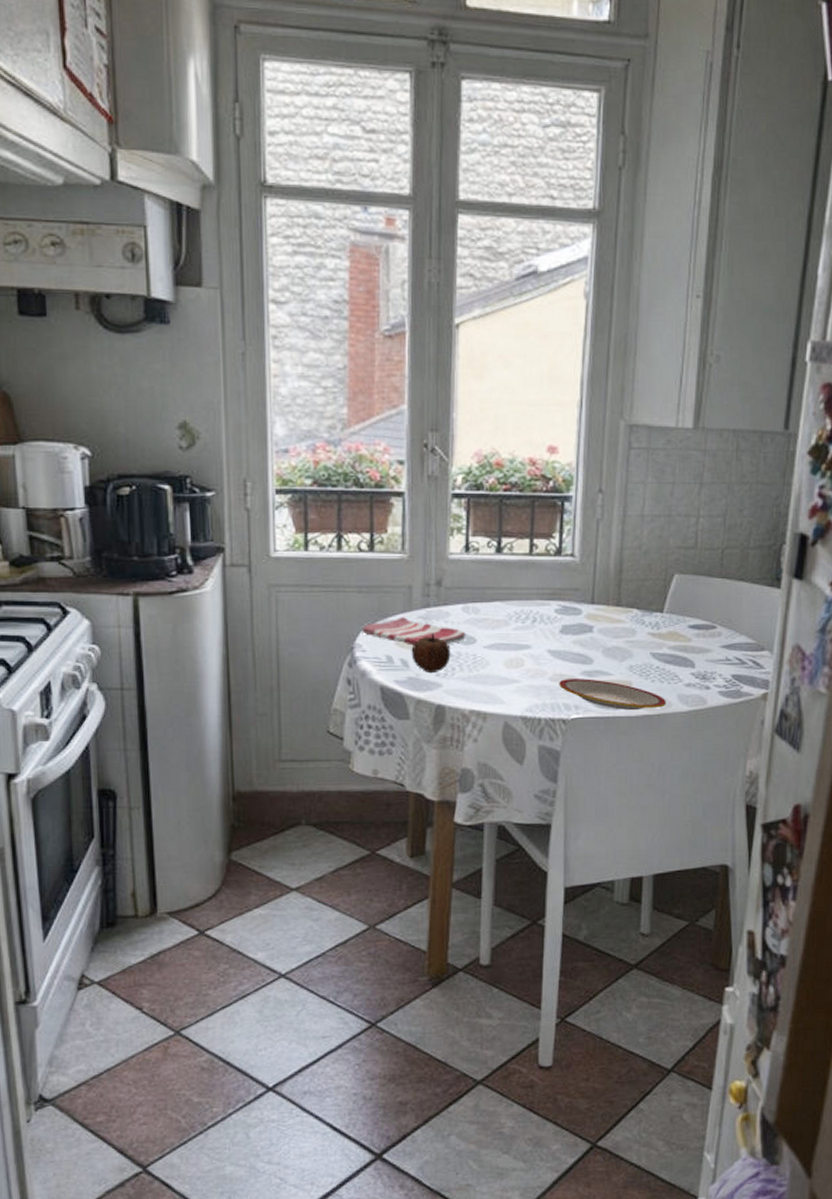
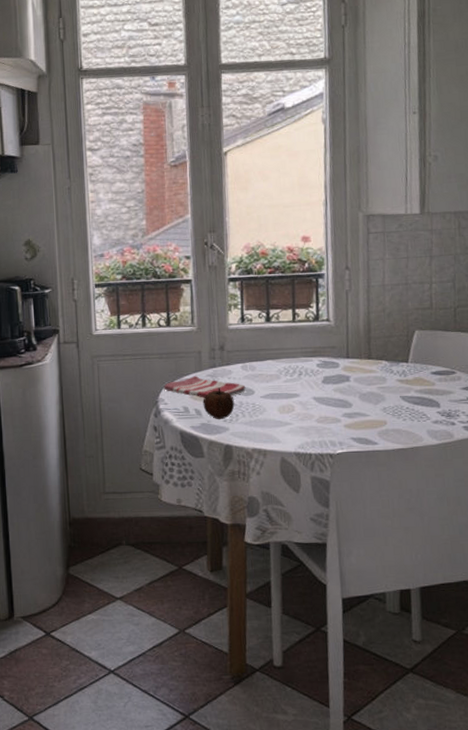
plate: present [559,678,666,710] -> none [324,419,418,445]

